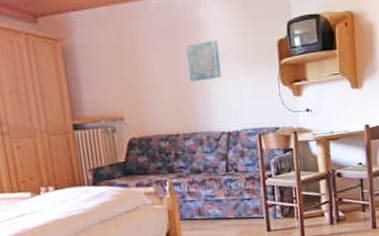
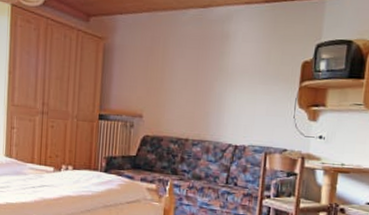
wall art: present [185,39,222,82] -> none [209,54,243,92]

